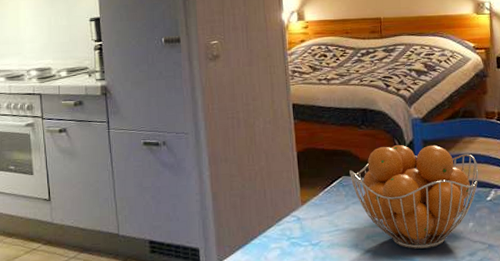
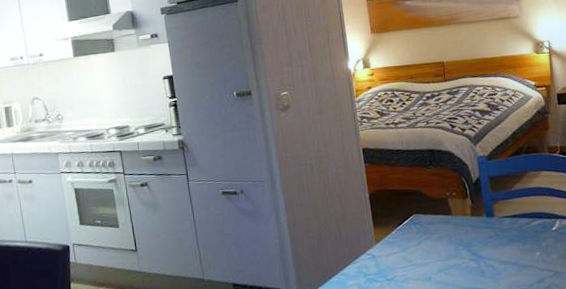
fruit basket: present [349,145,479,249] -> none [420,180,544,279]

